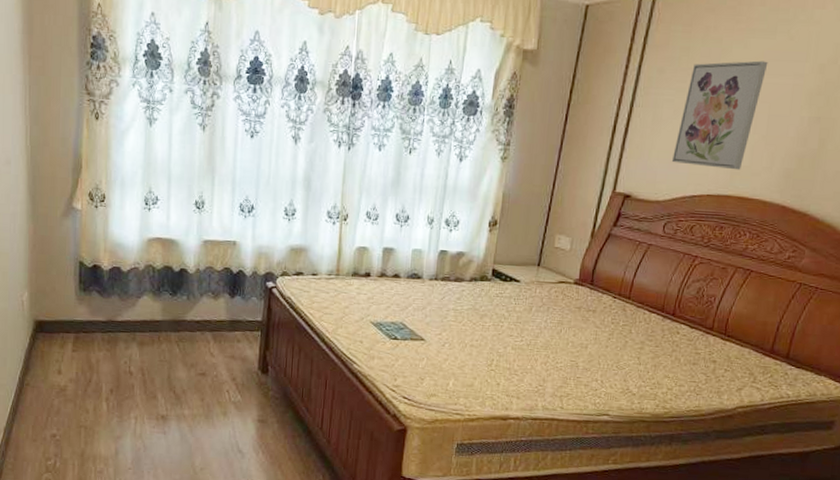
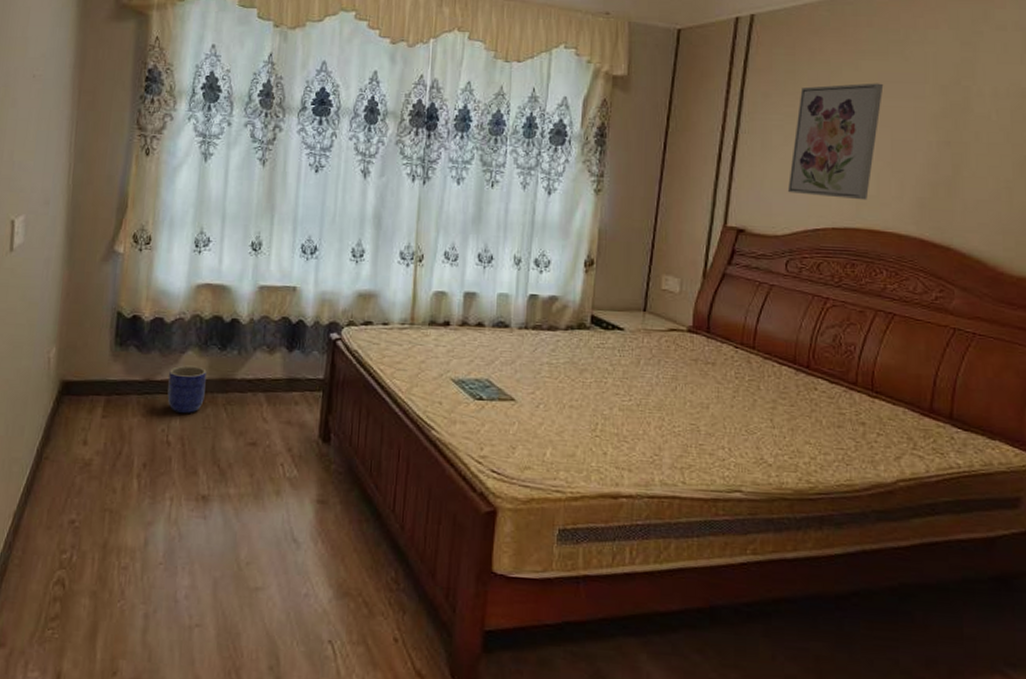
planter: none [127,308,160,349] -> present [167,365,207,414]

